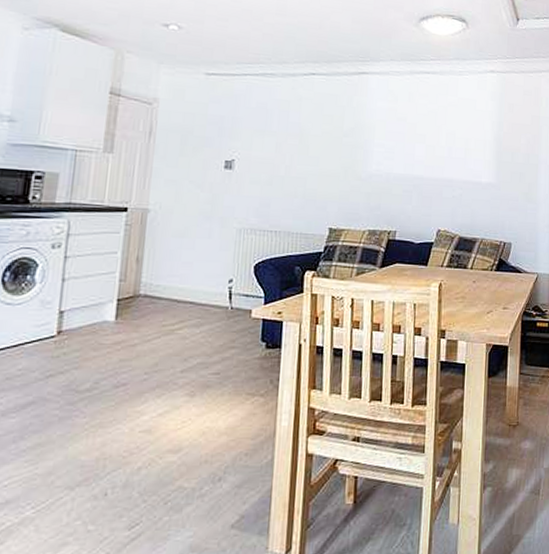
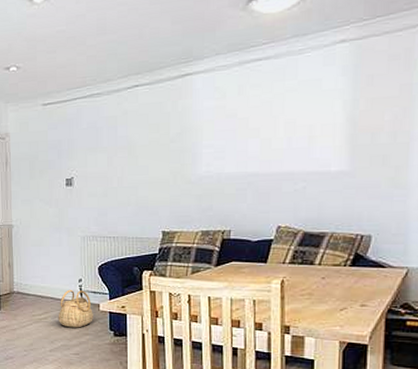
basket: none [196,292,243,340] -> present [58,289,93,328]

